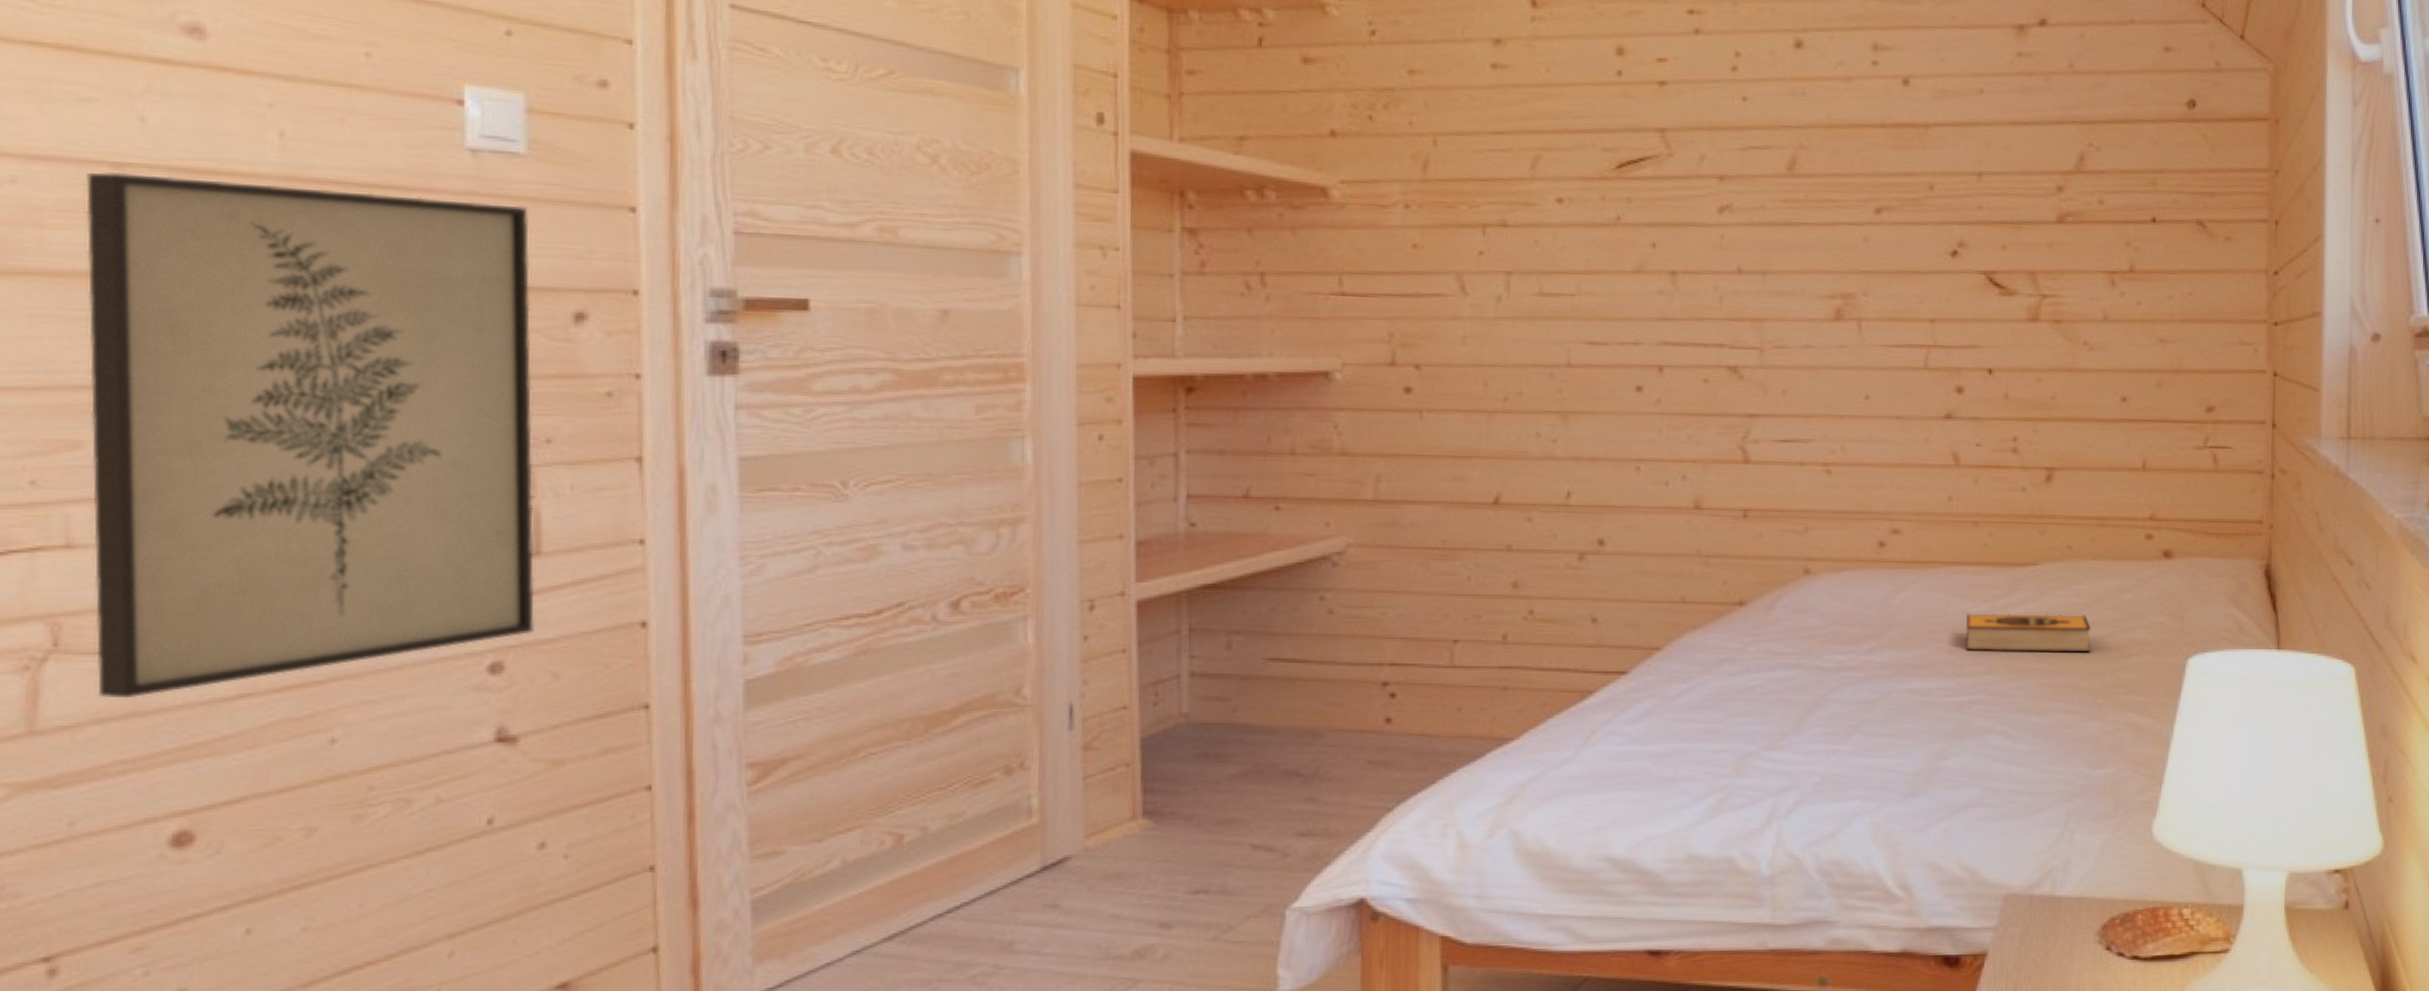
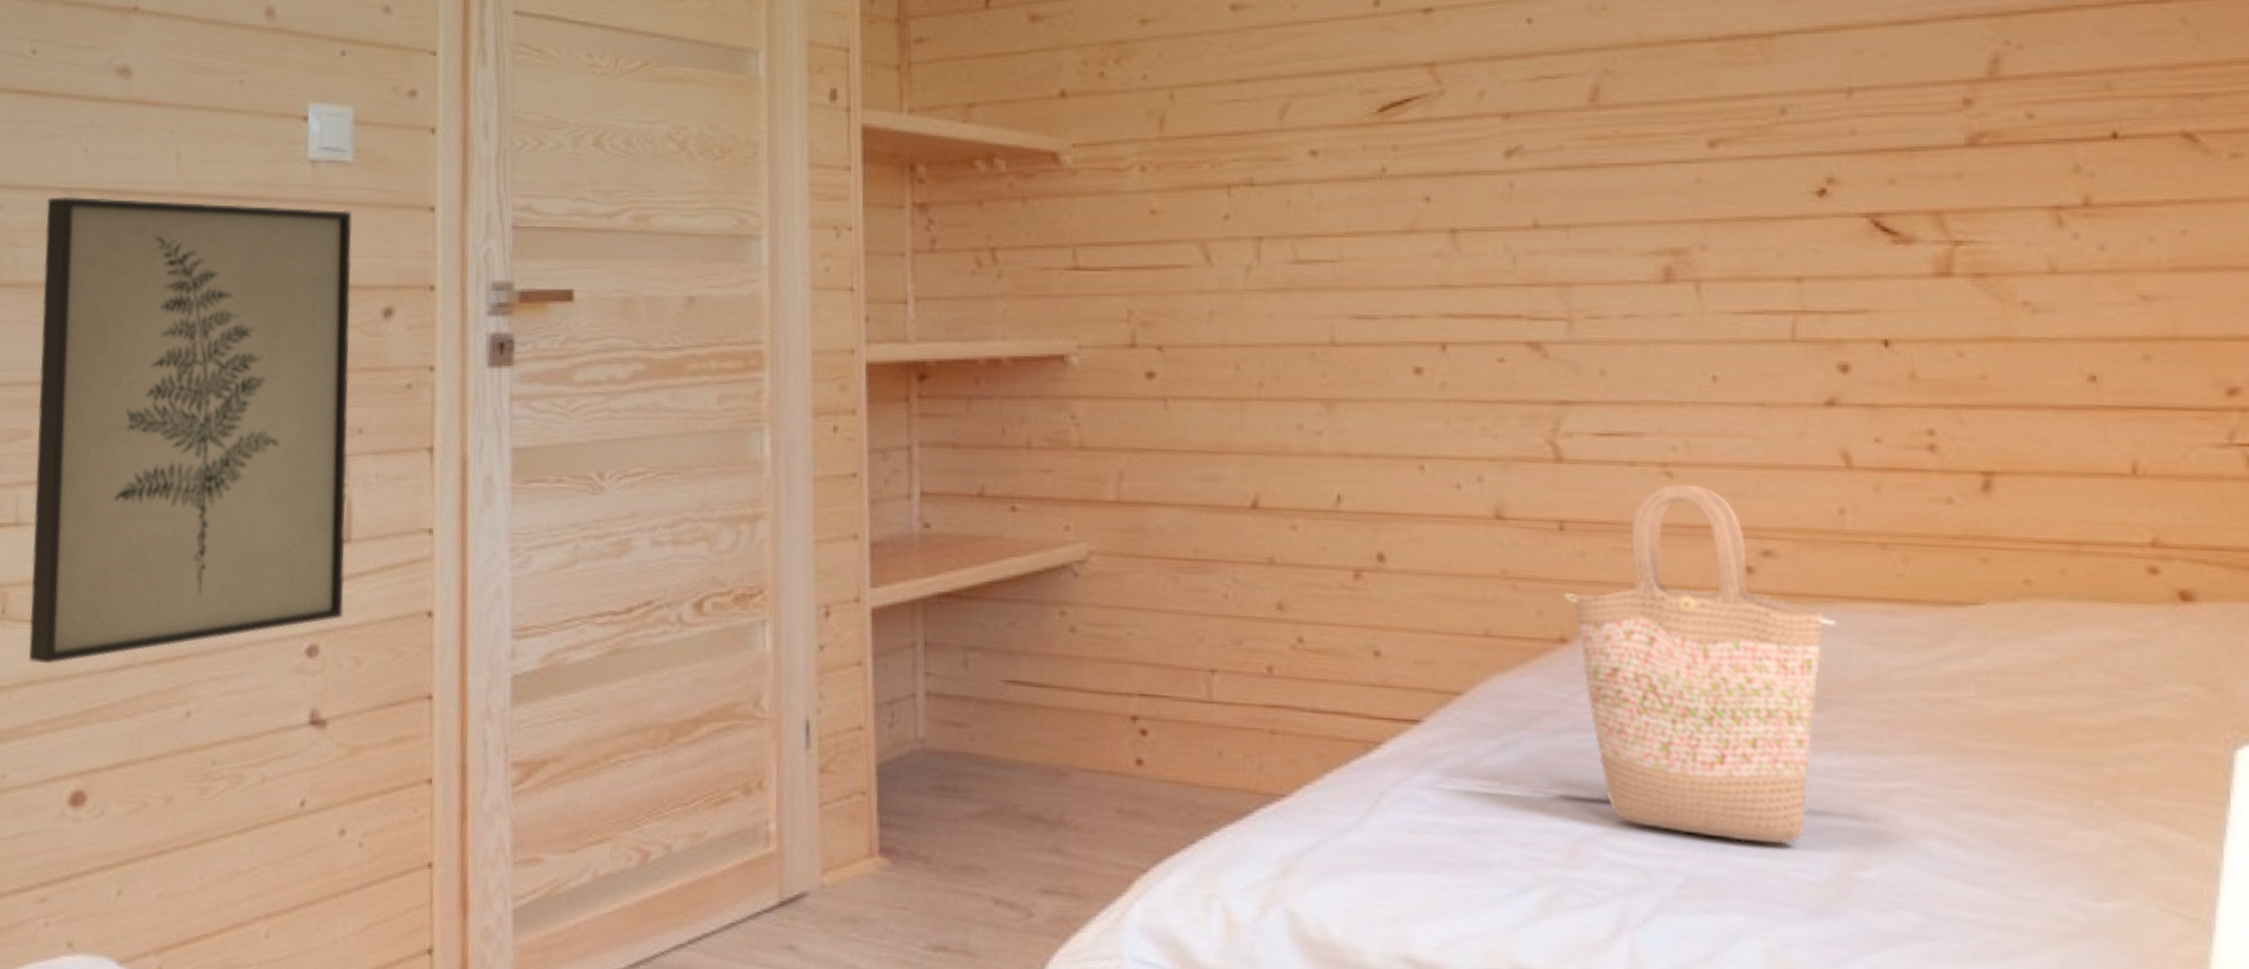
shopping bag: none [1744,480,1940,747] -> present [1564,485,1837,845]
hardback book: present [1966,613,2091,652] -> none [1879,667,2076,730]

